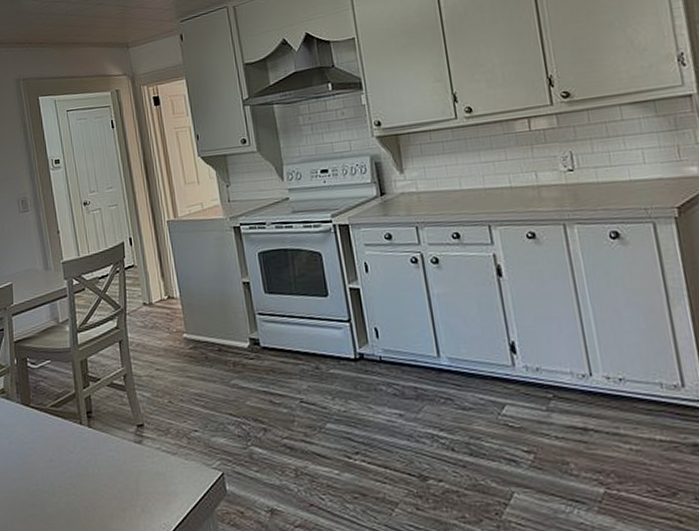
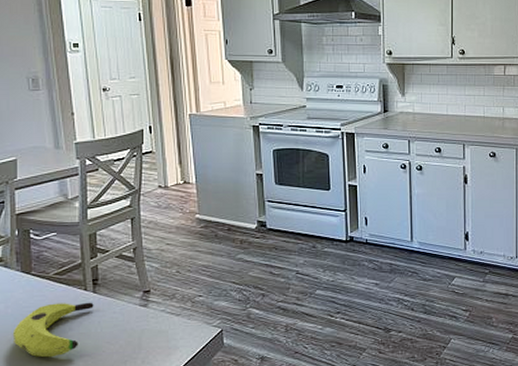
banana: none [16,438,90,502] -> present [12,302,94,358]

